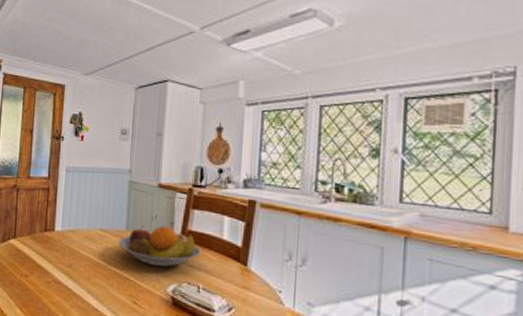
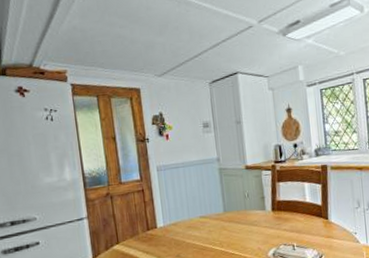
fruit bowl: present [118,225,201,267] -> none [219,201,291,238]

